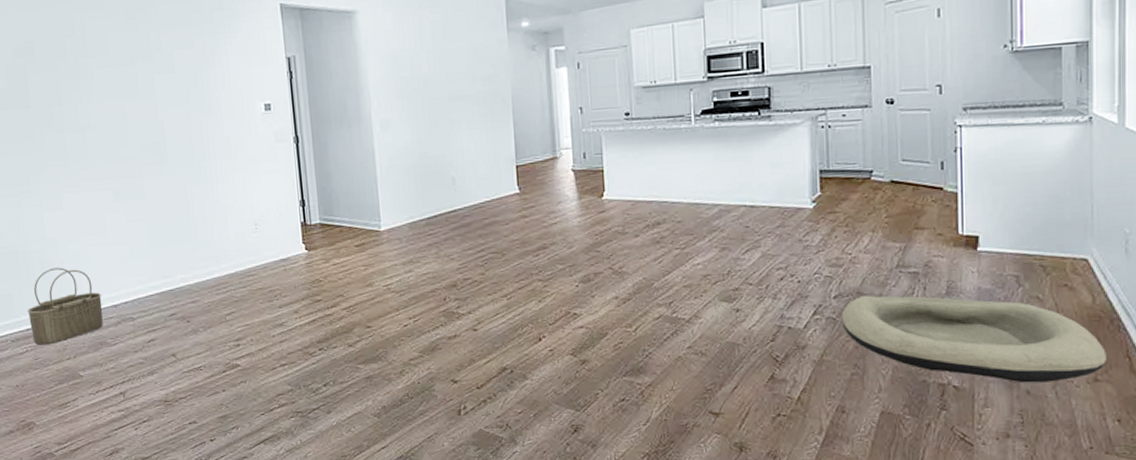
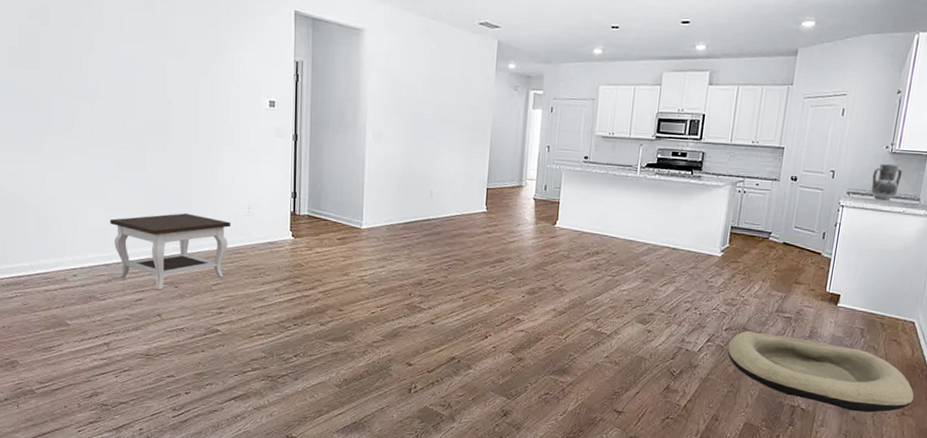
wicker basket: present [27,267,103,344] -> none [19,223,95,292]
side table: none [113,239,240,328] -> present [110,213,232,290]
ceramic jug: none [993,64,1033,112] -> present [870,163,903,201]

